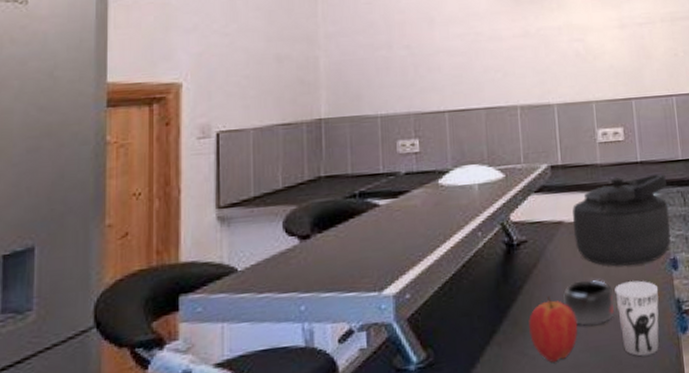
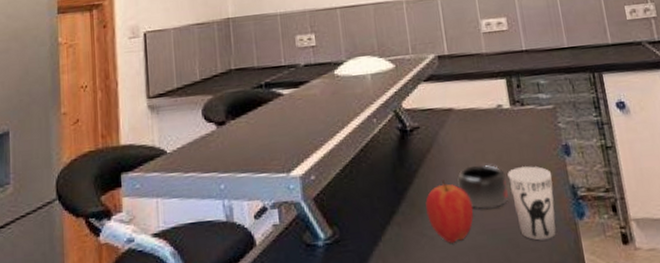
kettle: present [572,174,671,266] -> none [461,62,562,152]

